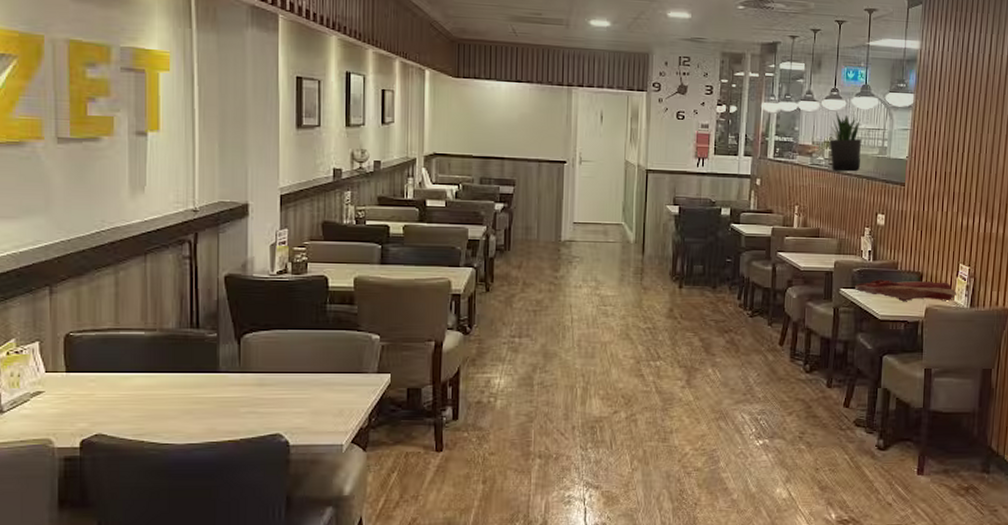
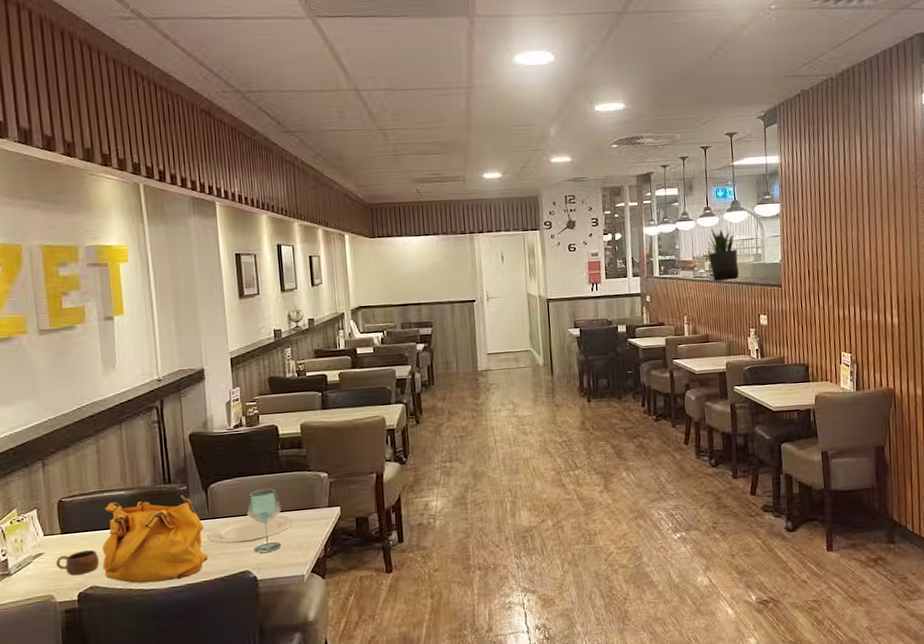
cup: none [58,392,109,419] -> present [56,549,100,575]
handbag: none [112,342,234,437] -> present [103,495,208,583]
plate: none [236,376,336,403] -> present [207,515,294,544]
wine glass: none [283,345,324,417] -> present [246,488,282,554]
jacket: present [855,278,957,302] -> none [748,370,843,392]

